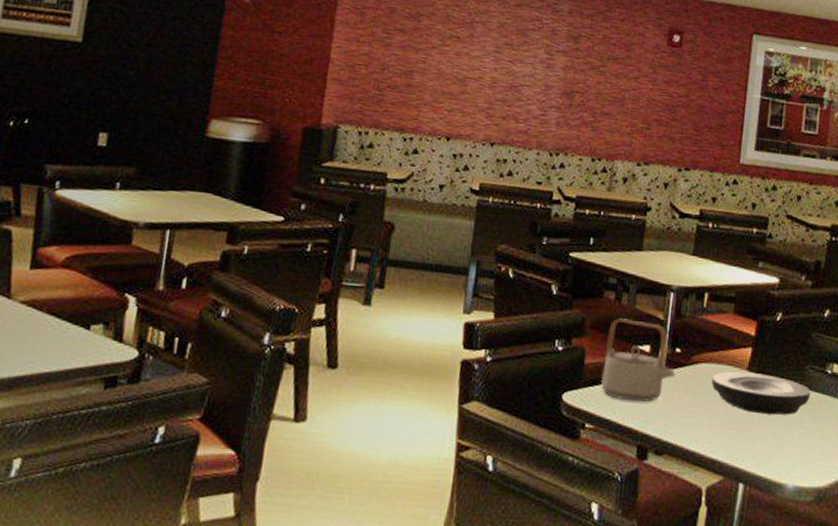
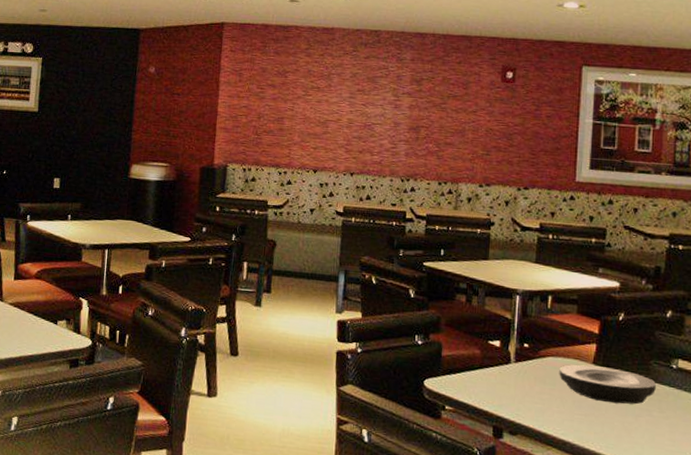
teapot: present [600,318,675,403] -> none [456,317,525,390]

